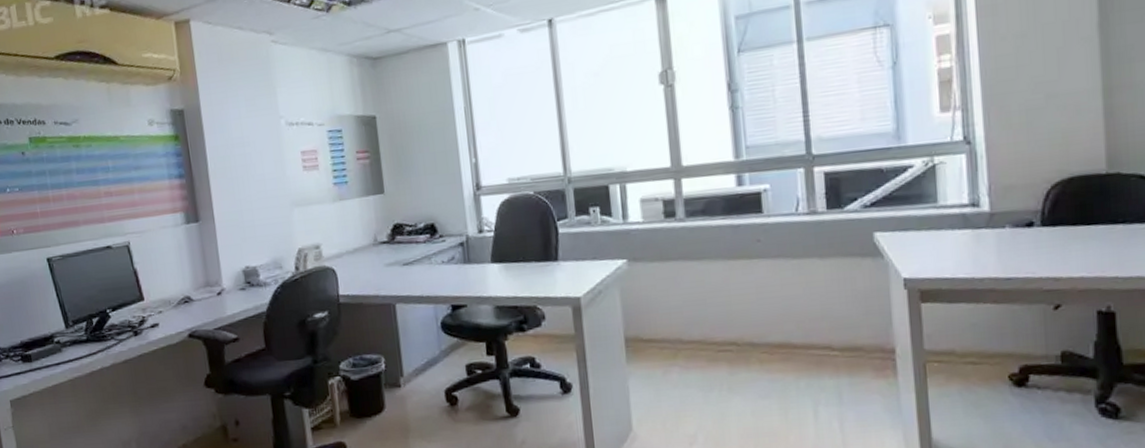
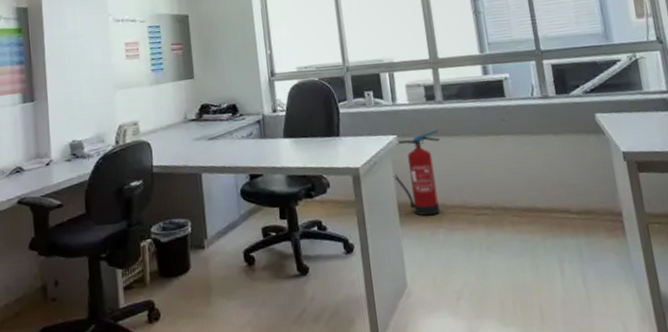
fire extinguisher: none [621,253,679,353] -> present [393,130,440,216]

